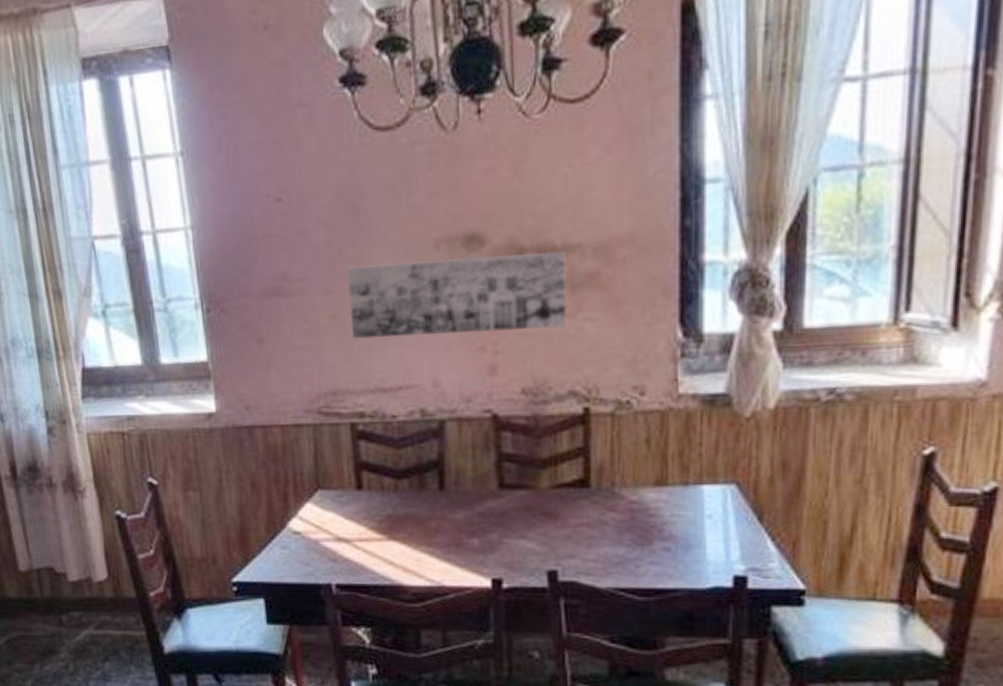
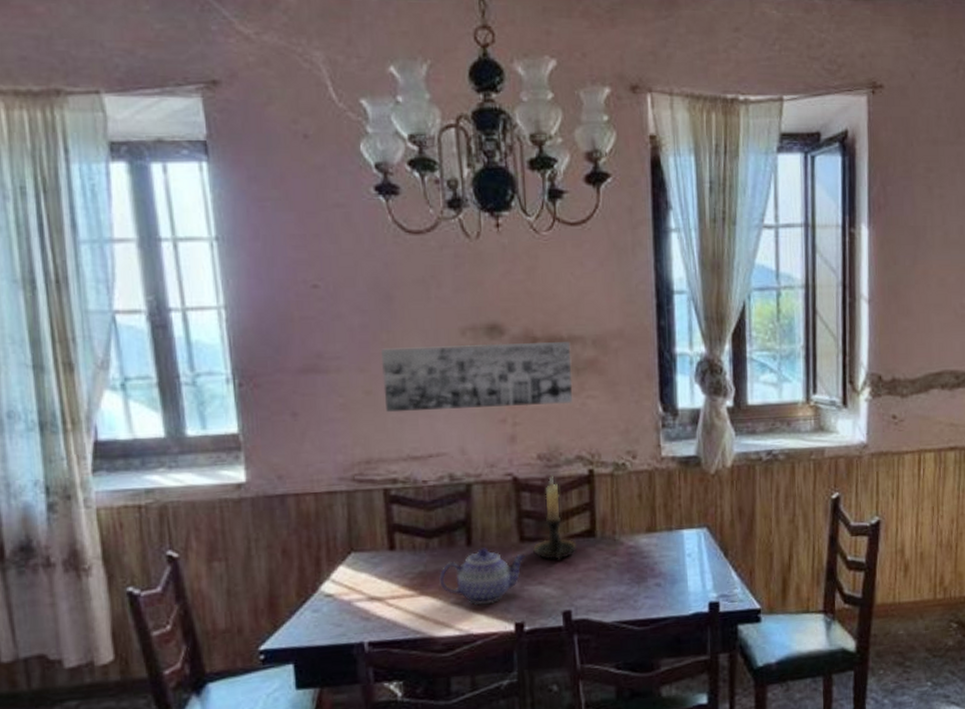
teapot: none [409,493,505,556] -> present [439,548,526,606]
candle holder: none [513,412,567,512] -> present [532,474,577,560]

